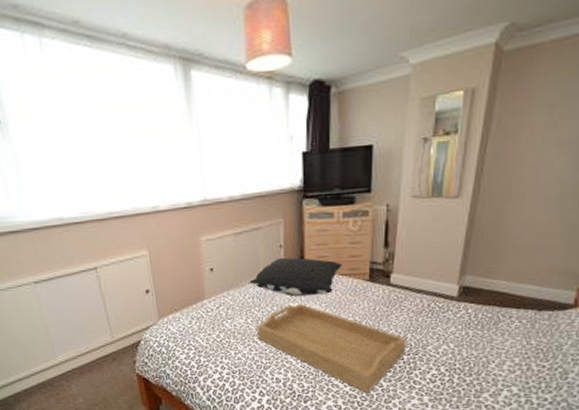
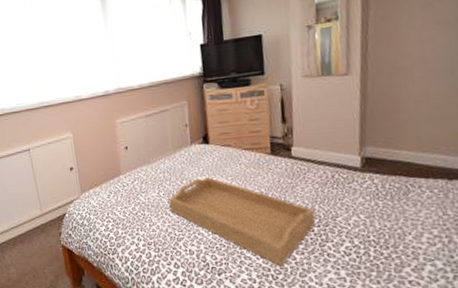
pillow: present [249,257,342,297] -> none [160,135,244,171]

